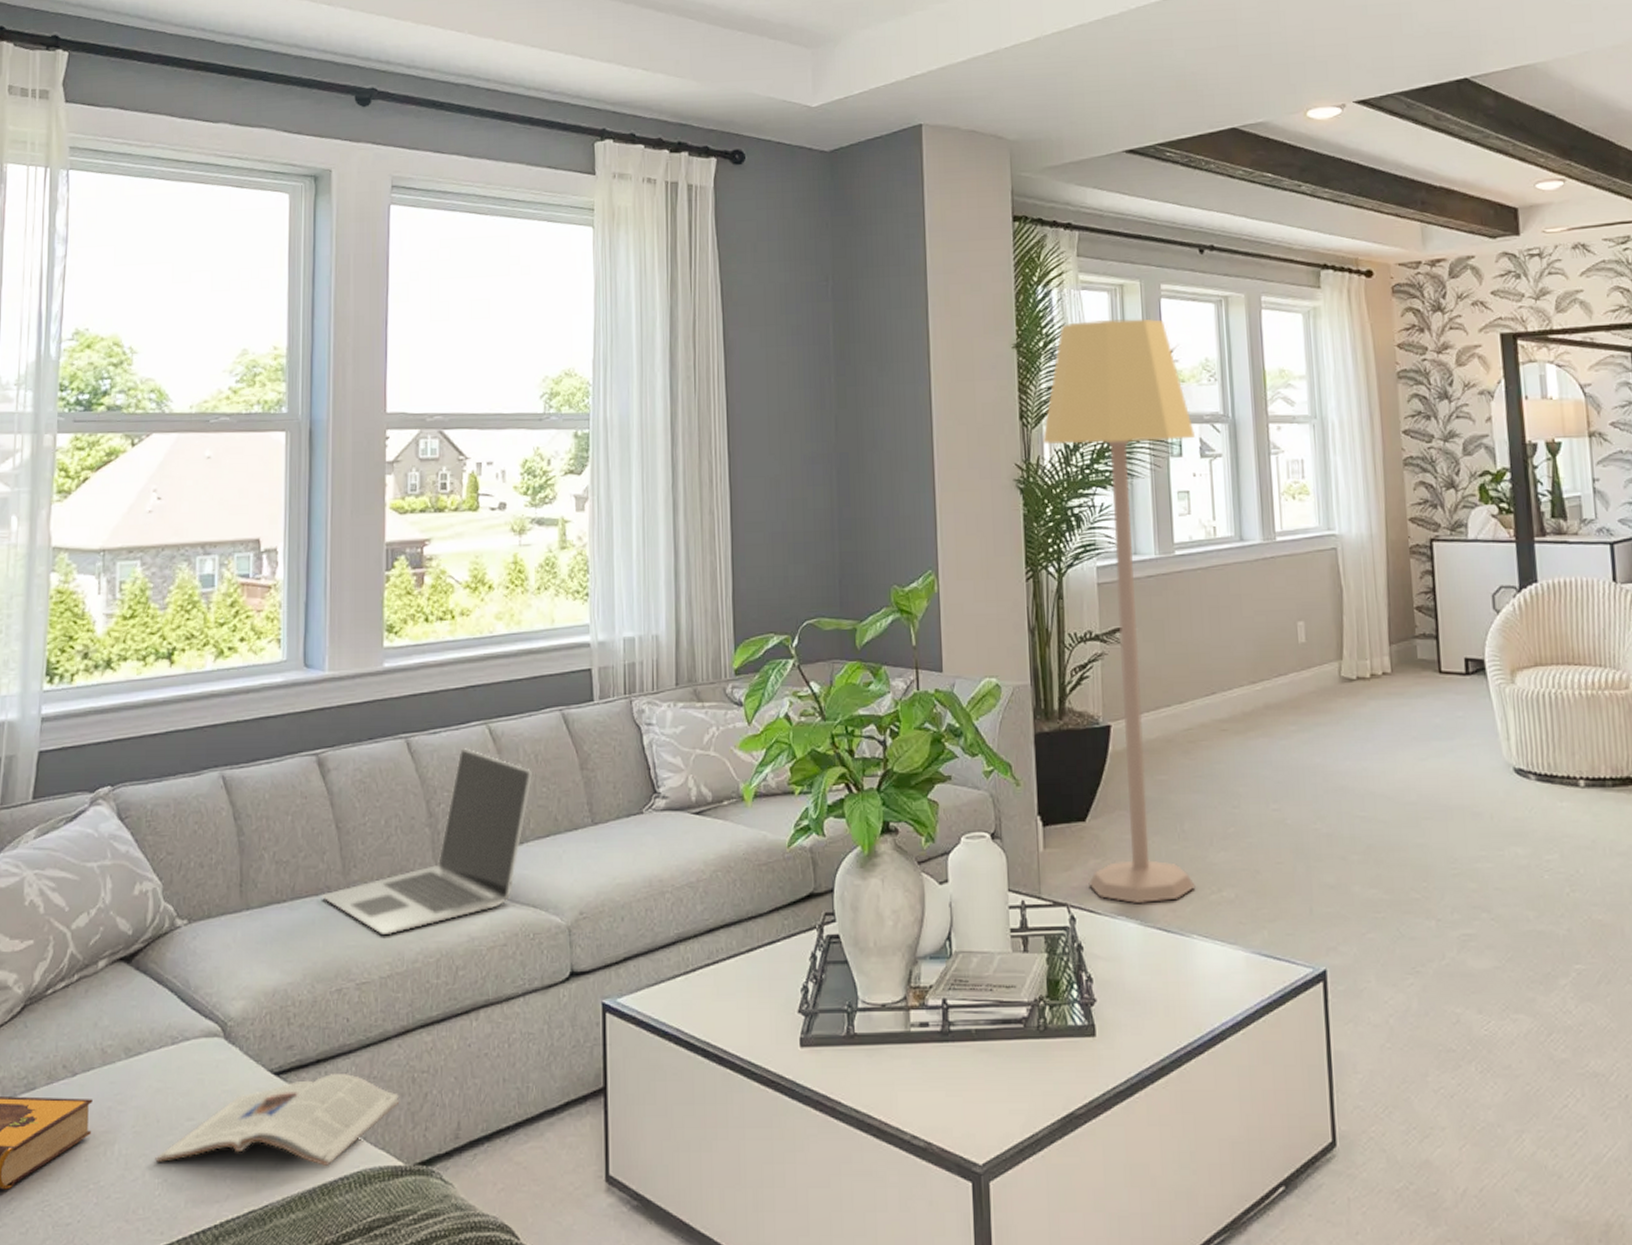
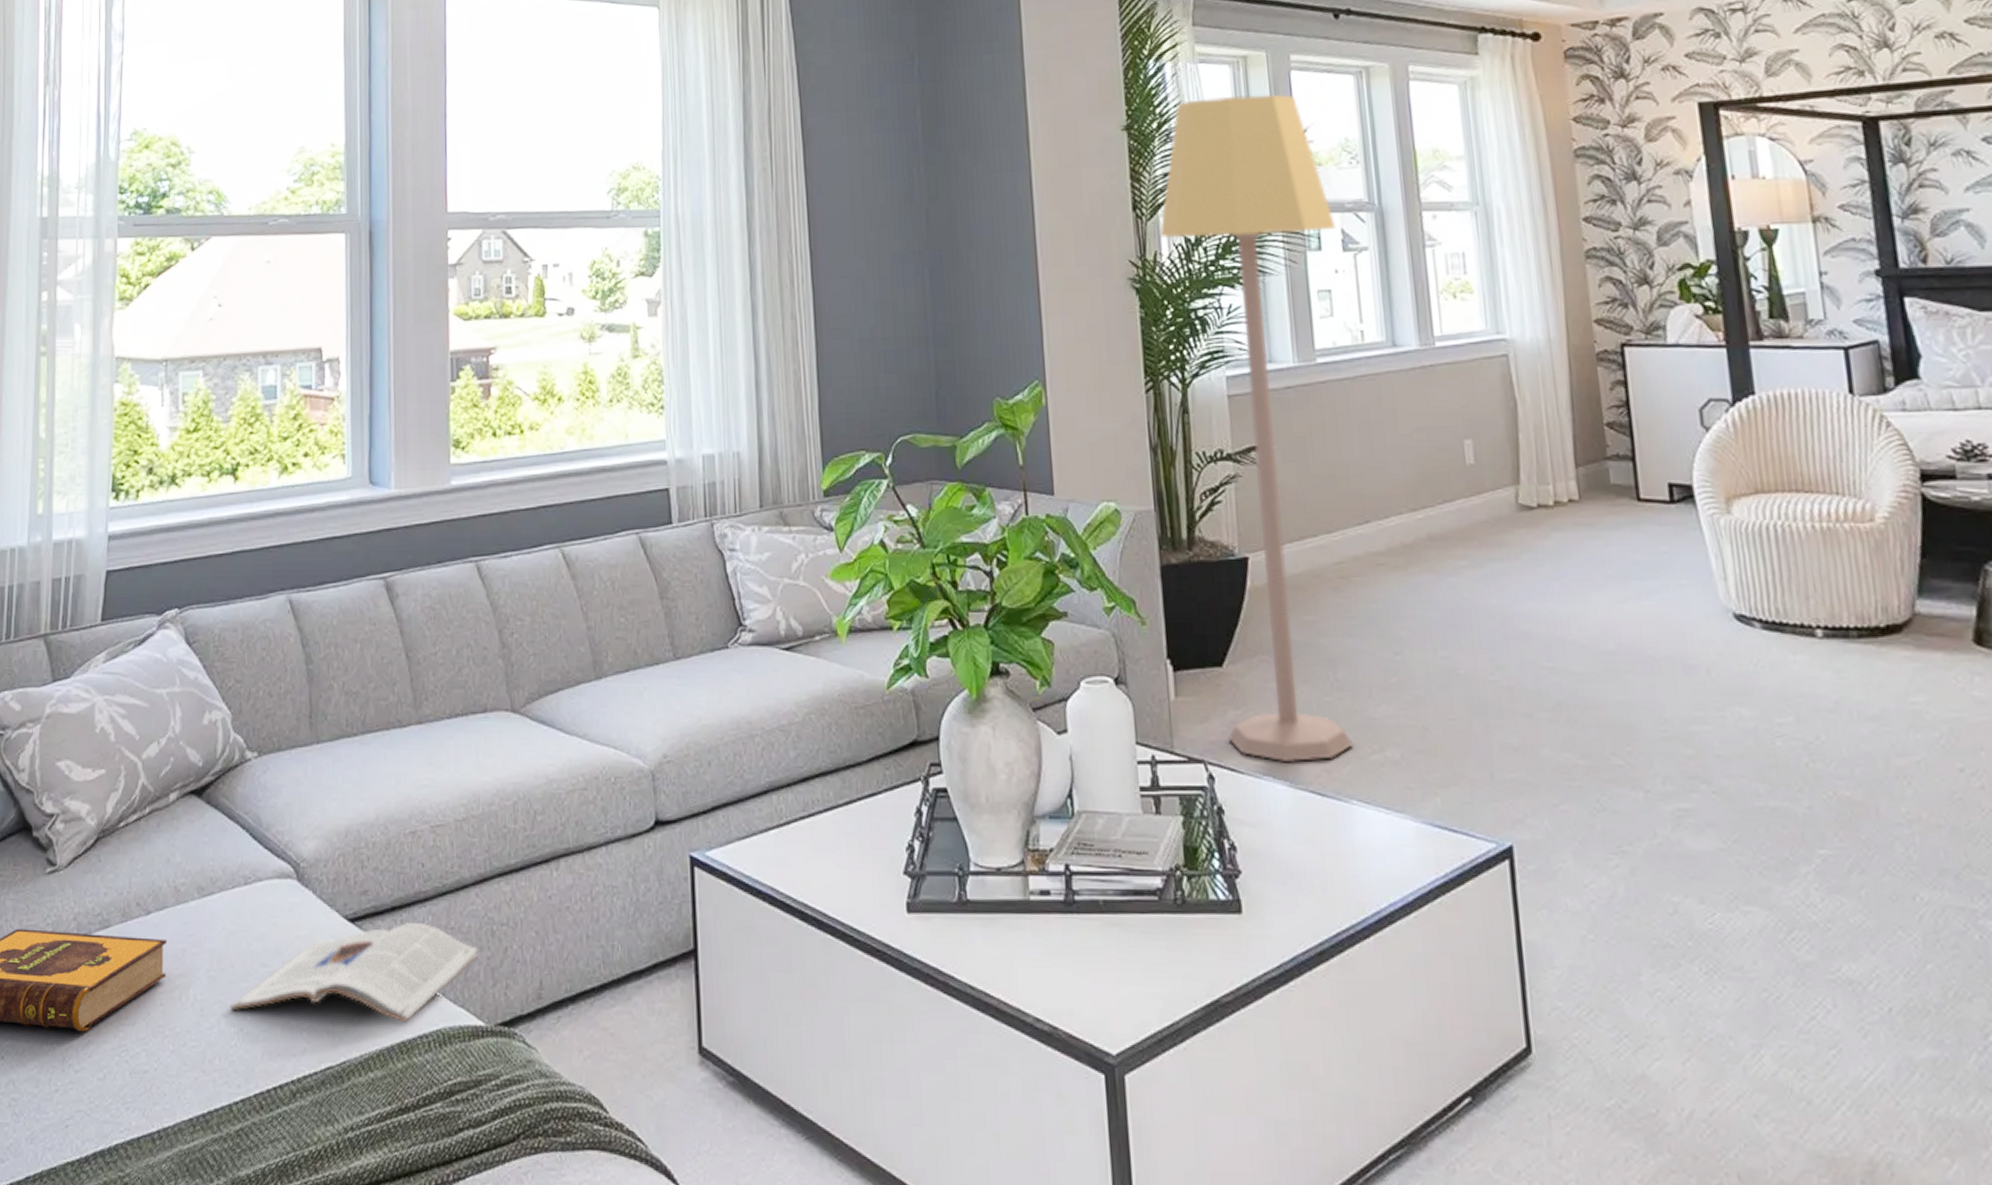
laptop: present [322,748,532,936] -> none [393,574,609,775]

